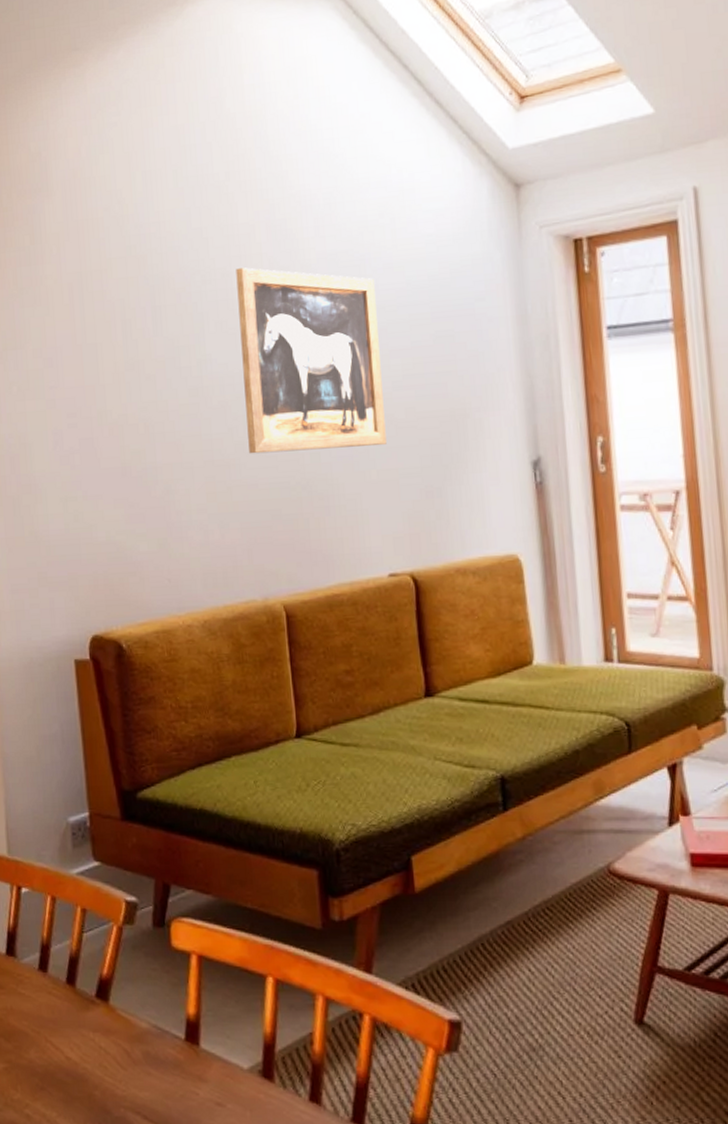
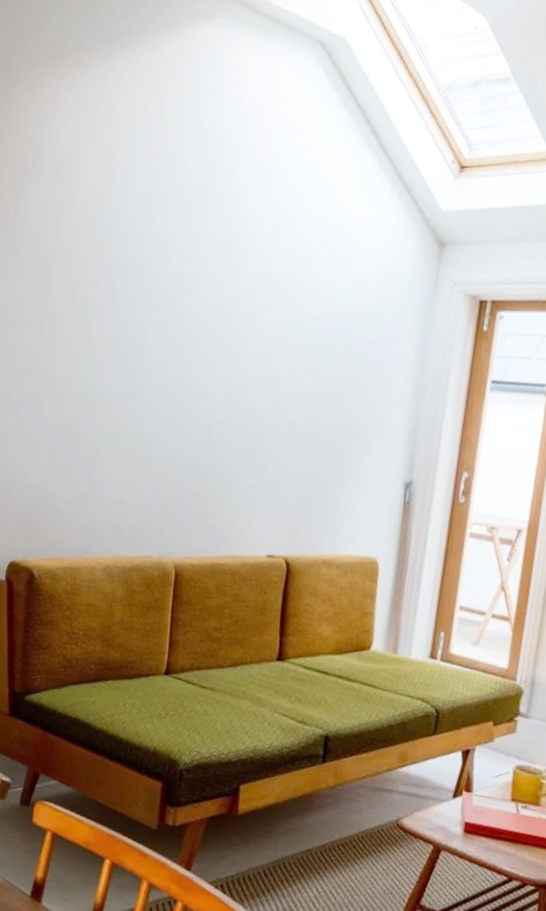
wall art: present [236,267,387,454] -> none [169,272,303,446]

